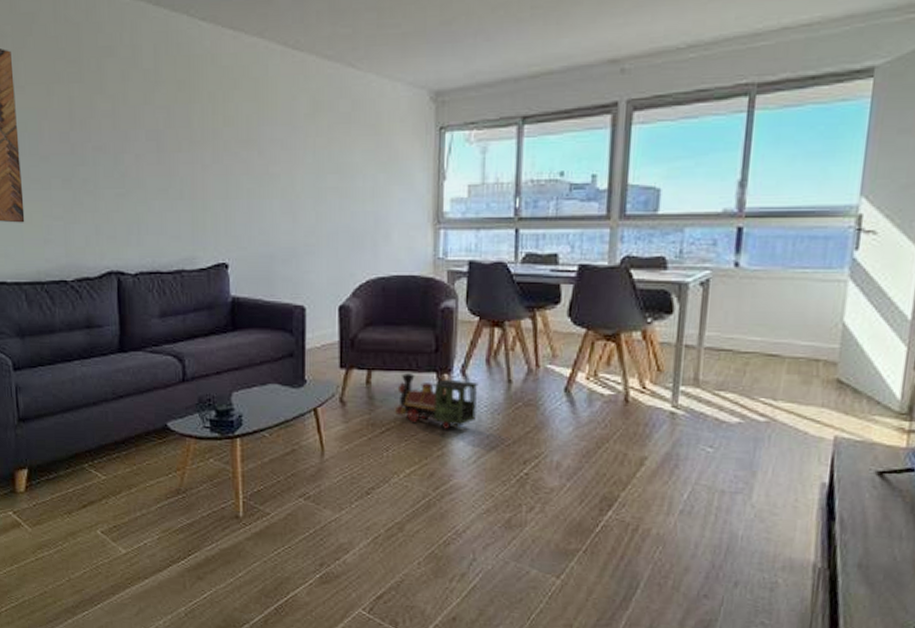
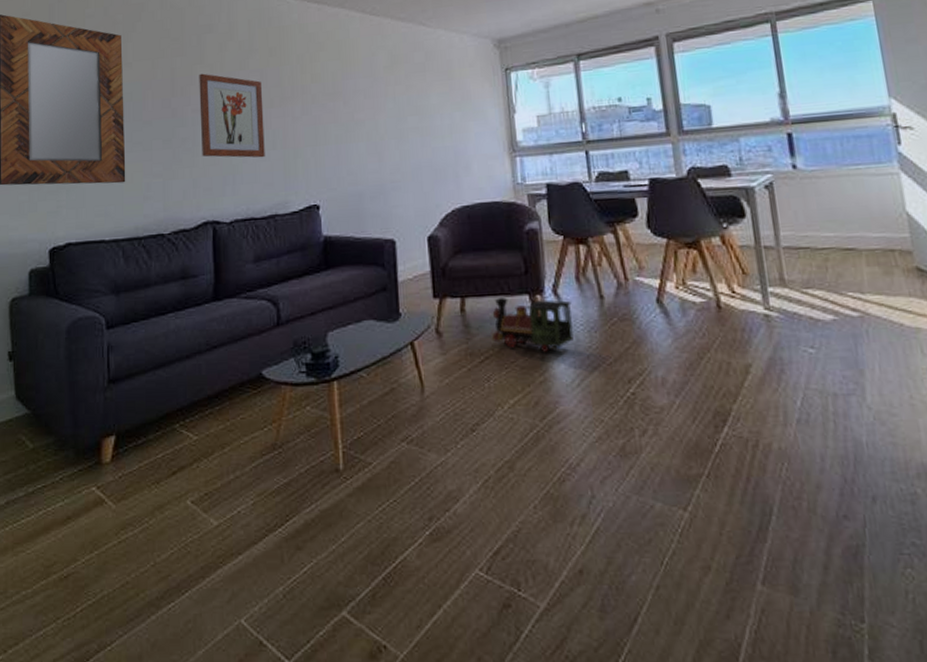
wall art: none [99,105,172,208] -> present [199,73,265,158]

